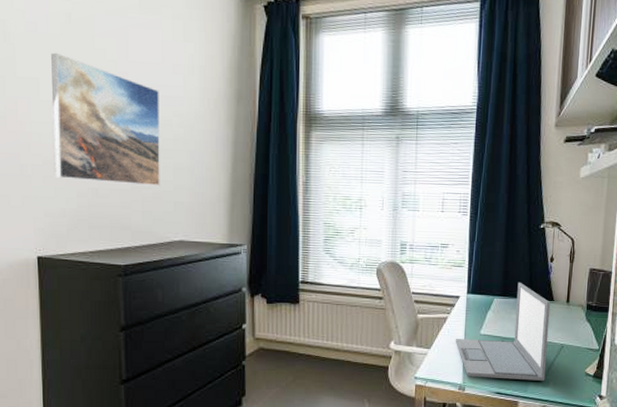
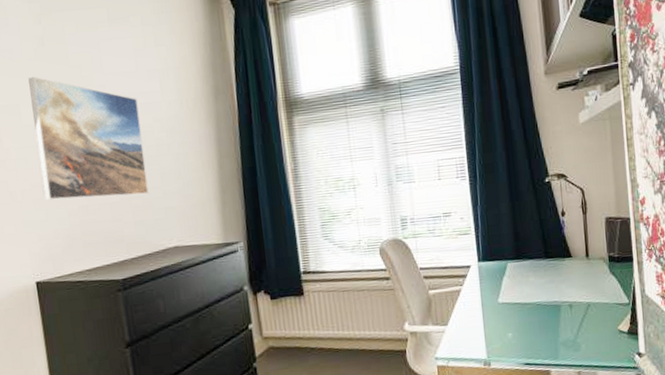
laptop: present [455,282,551,381] -> none [472,242,576,350]

